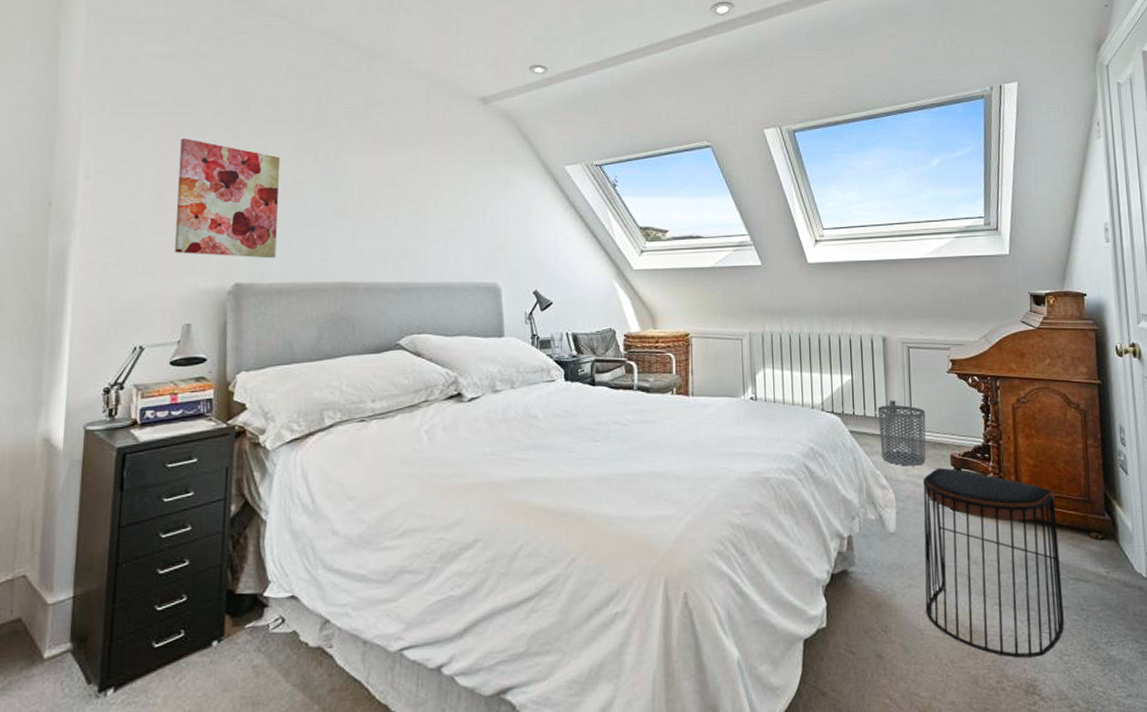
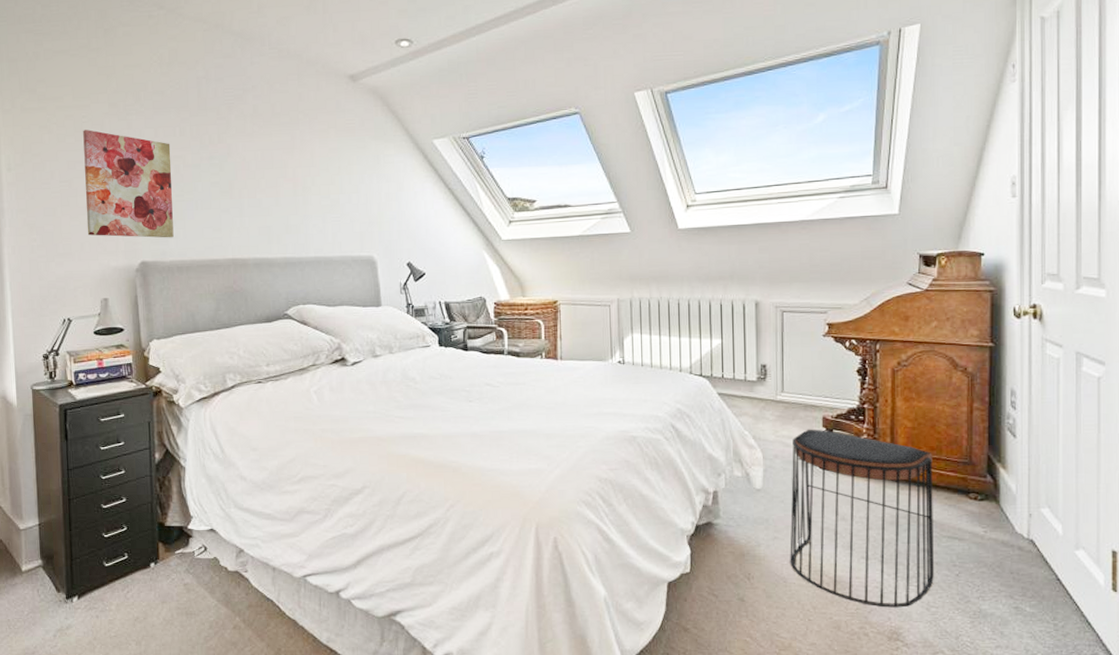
waste bin: present [877,405,926,466] -> none [747,368,798,427]

